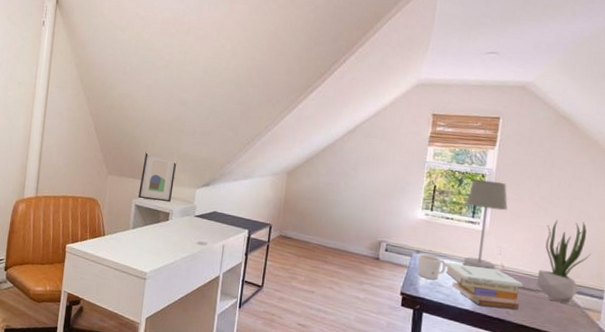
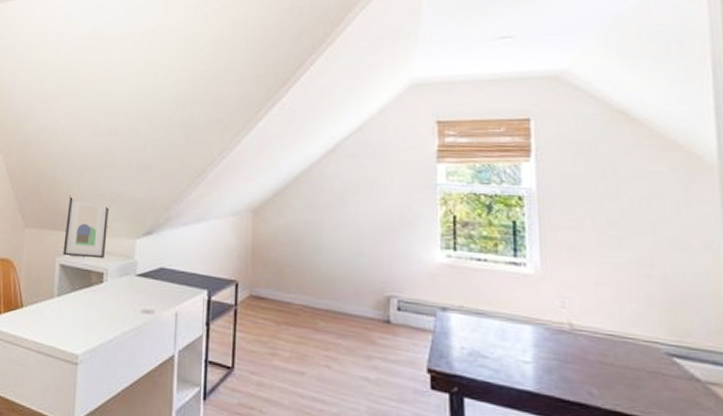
mug: present [417,254,446,280] -> none [445,312,488,349]
books: present [444,262,524,310] -> none [484,322,608,389]
table lamp: present [463,179,544,293] -> none [502,203,639,361]
potted plant: present [536,220,591,304] -> none [625,253,700,376]

